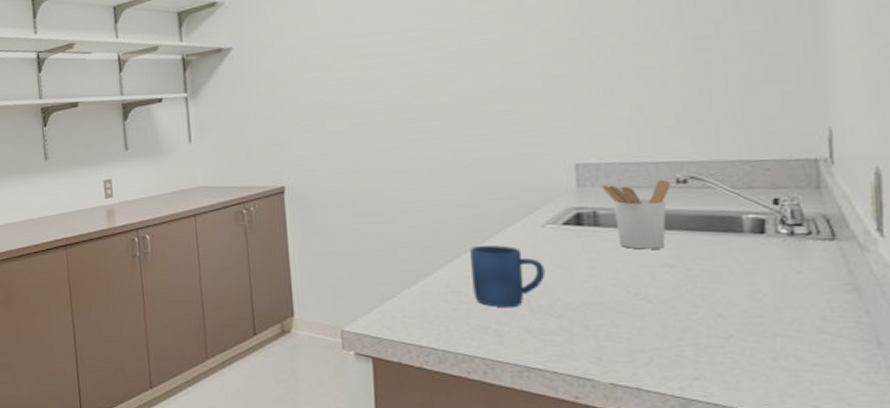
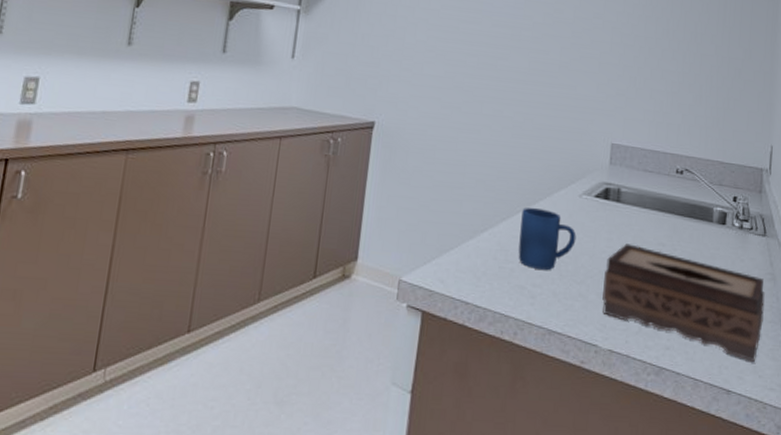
tissue box: none [590,269,846,388] -> present [602,244,765,362]
utensil holder: present [602,179,671,250] -> none [627,165,673,229]

